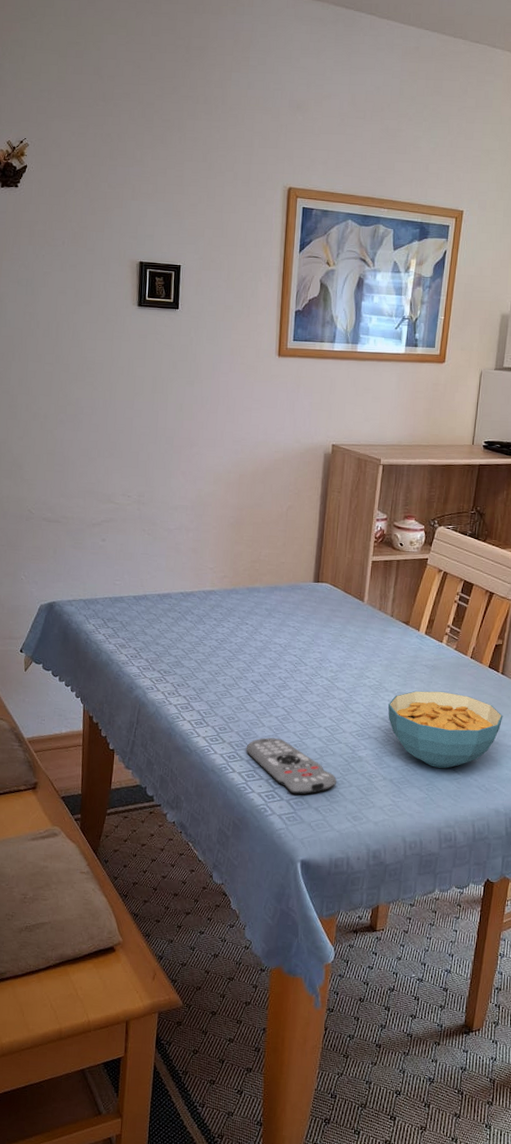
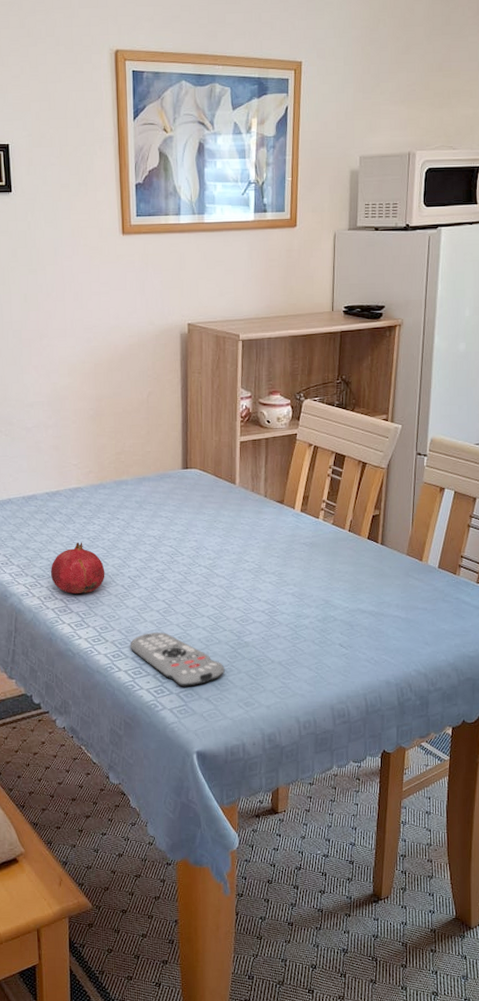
fruit: none [176,642,230,693] -> present [50,542,105,594]
cereal bowl: present [388,690,503,769] -> none [269,568,386,645]

